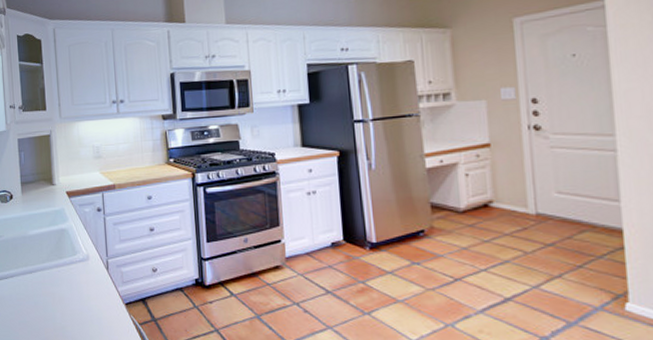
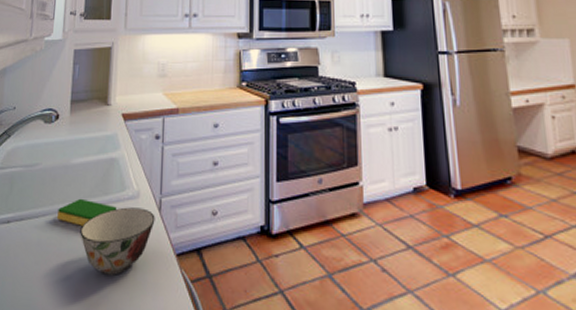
dish sponge: none [22,262,72,284] -> present [57,198,117,226]
soup bowl: none [43,268,105,321] -> present [80,207,155,275]

